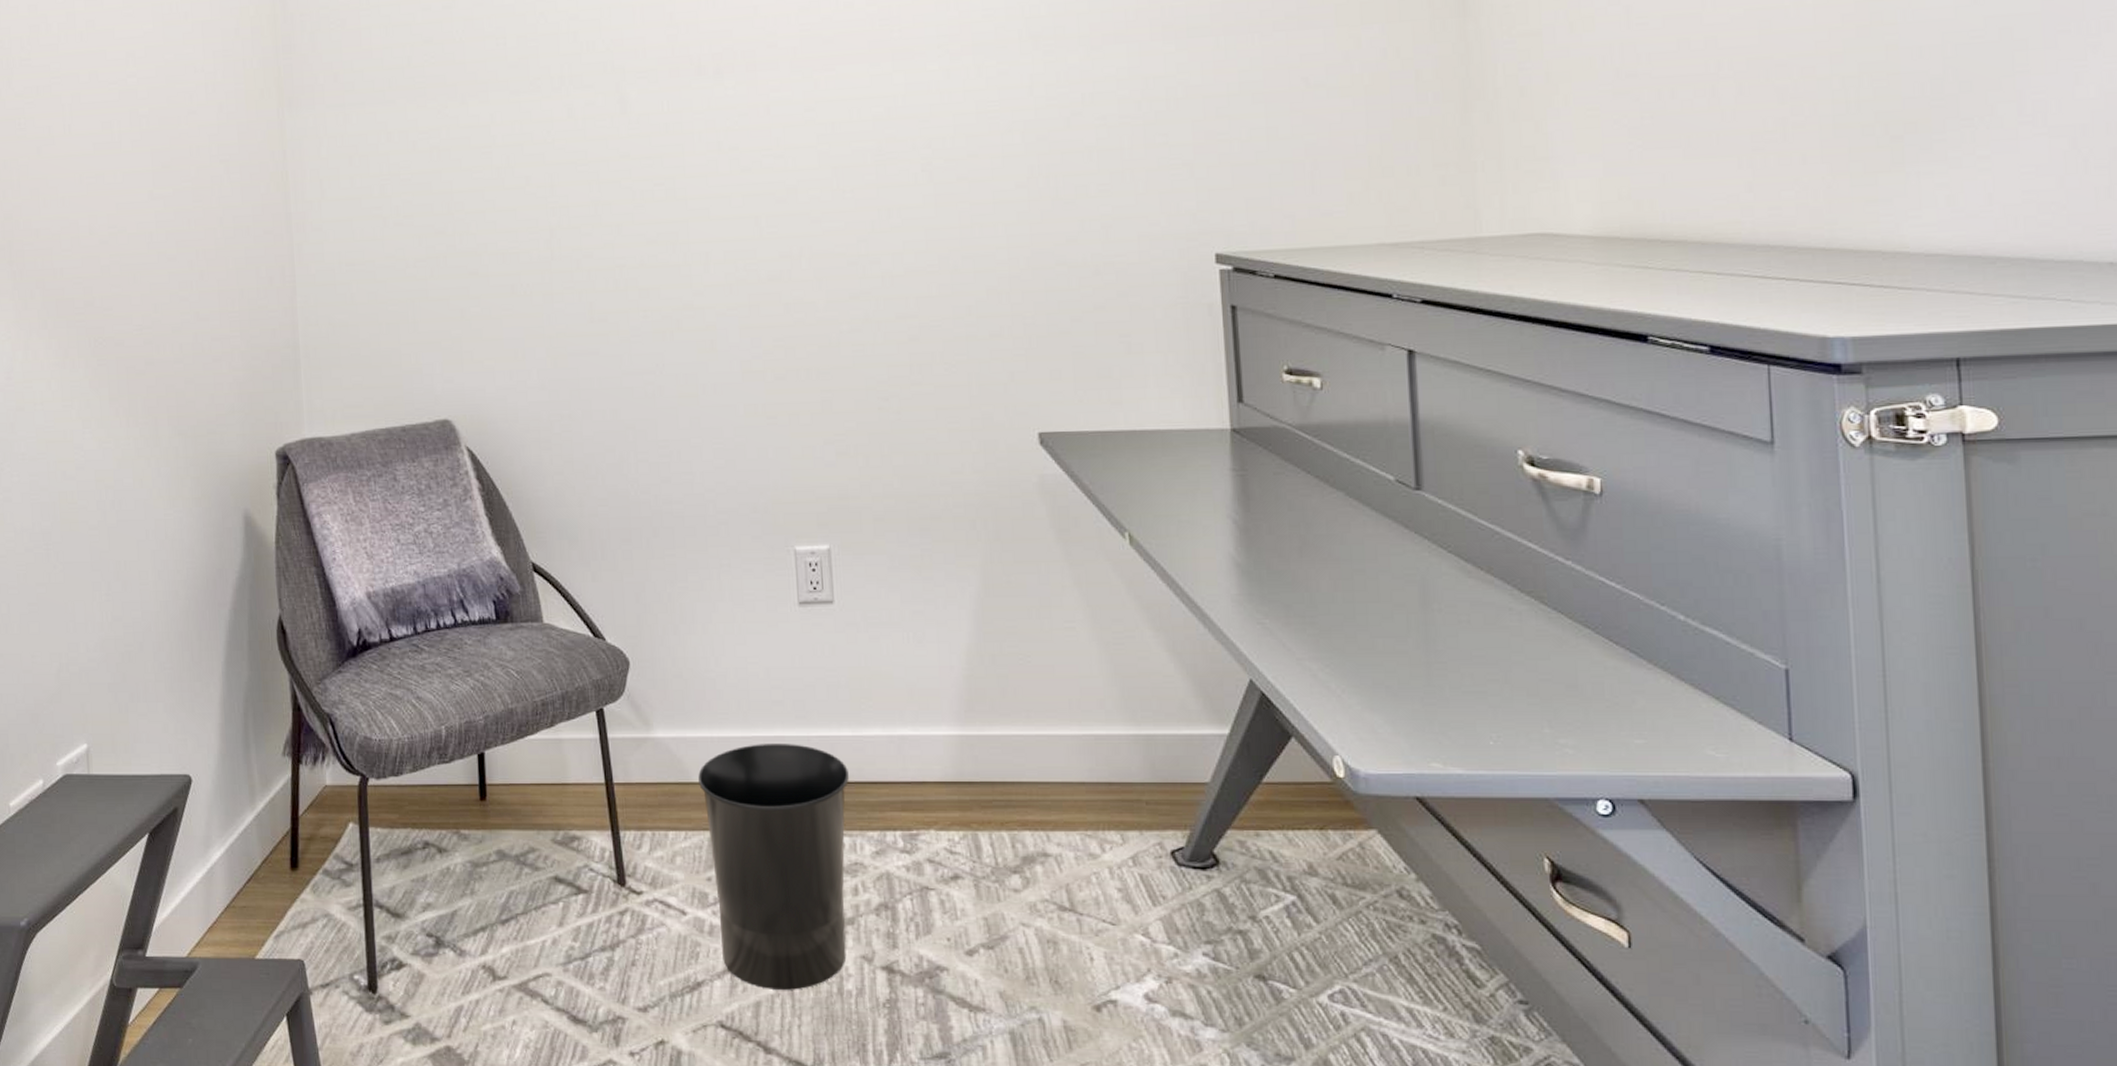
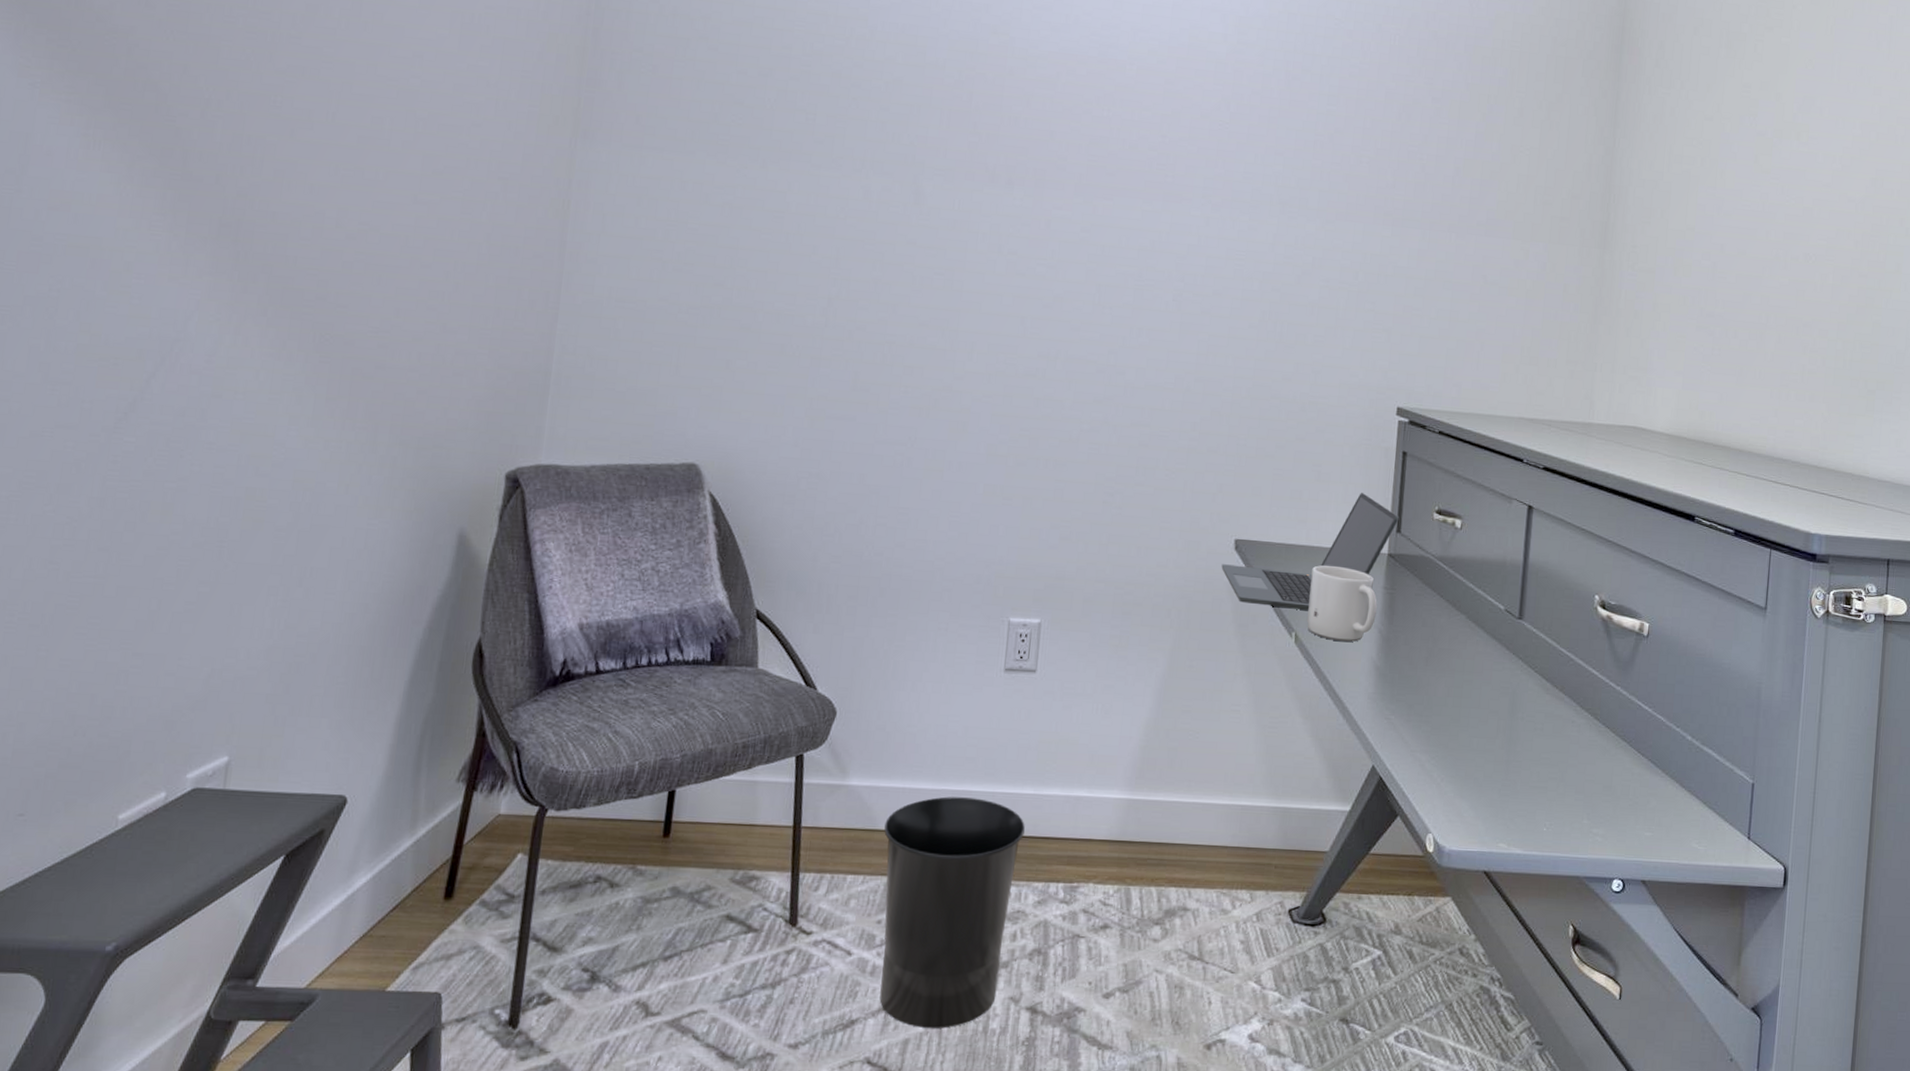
laptop: none [1027,361,1239,506] -> present [1221,493,1399,610]
mug: none [1138,450,1227,537] -> present [1307,565,1377,642]

